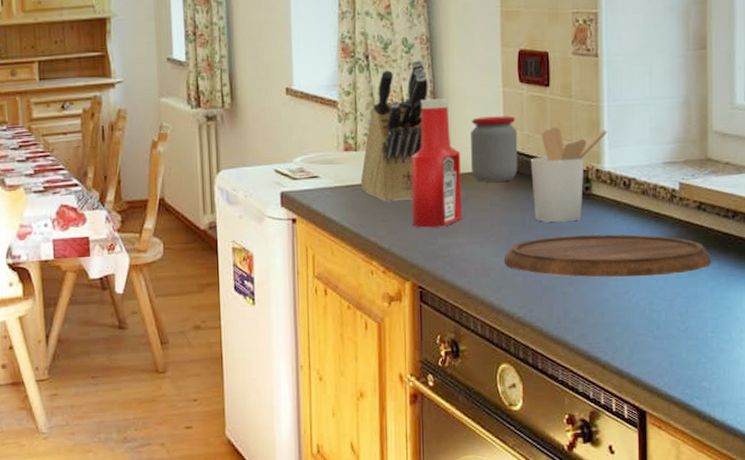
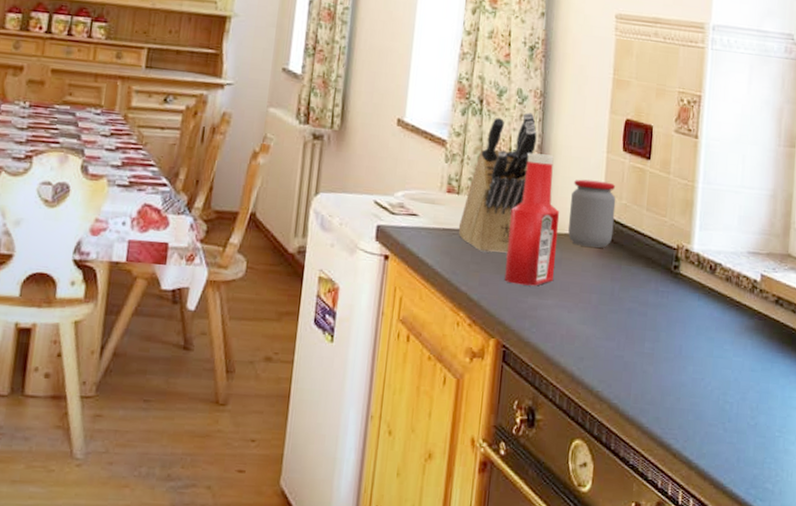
cutting board: present [505,234,712,278] -> none [590,311,785,367]
utensil holder: present [531,127,607,222] -> none [623,200,700,299]

